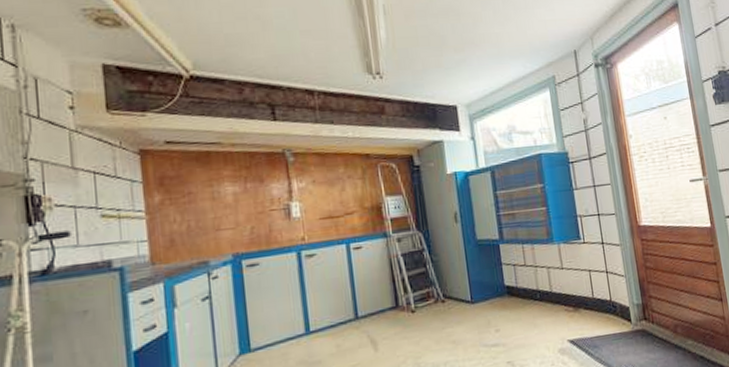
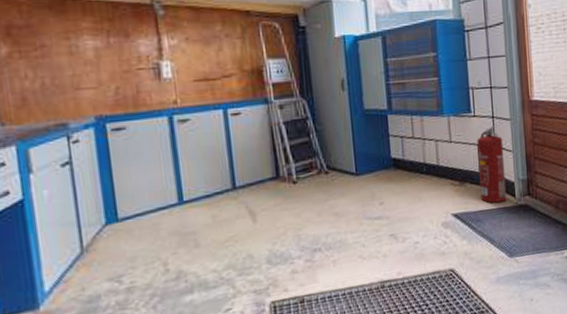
fire extinguisher: none [588,252,623,329] -> present [477,126,507,203]

